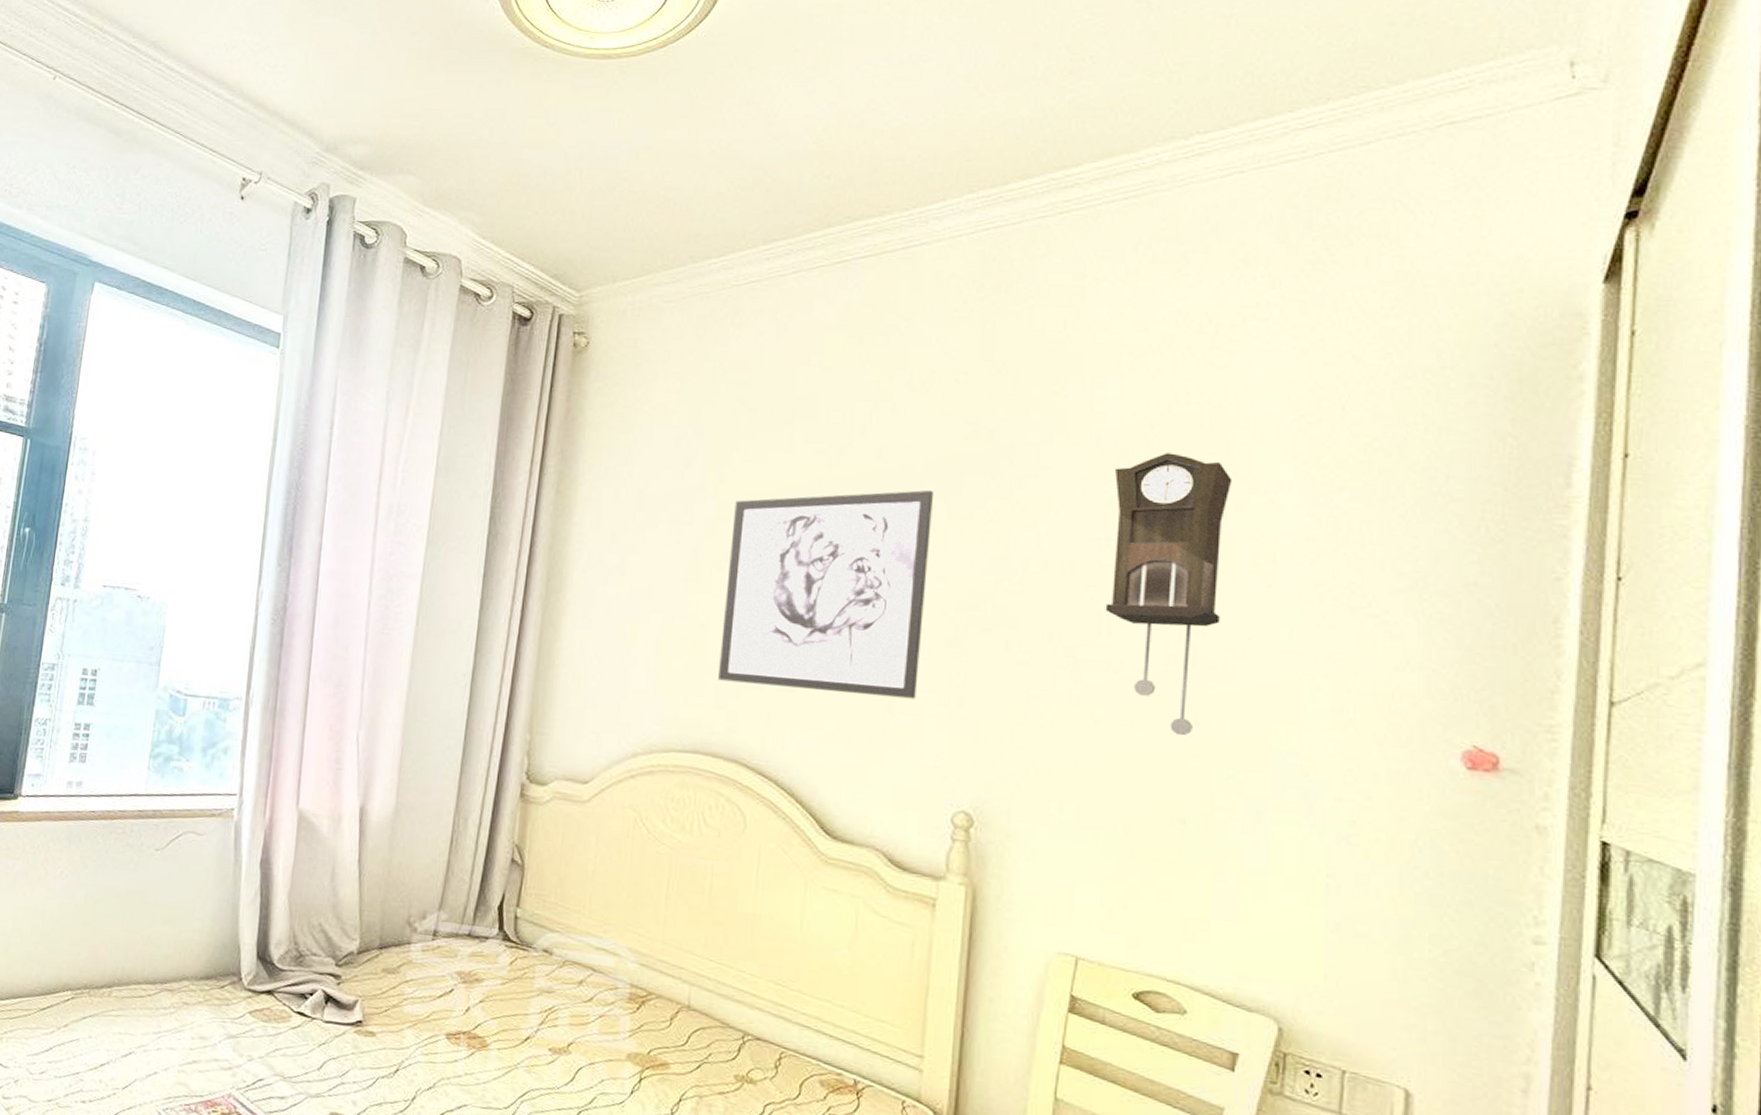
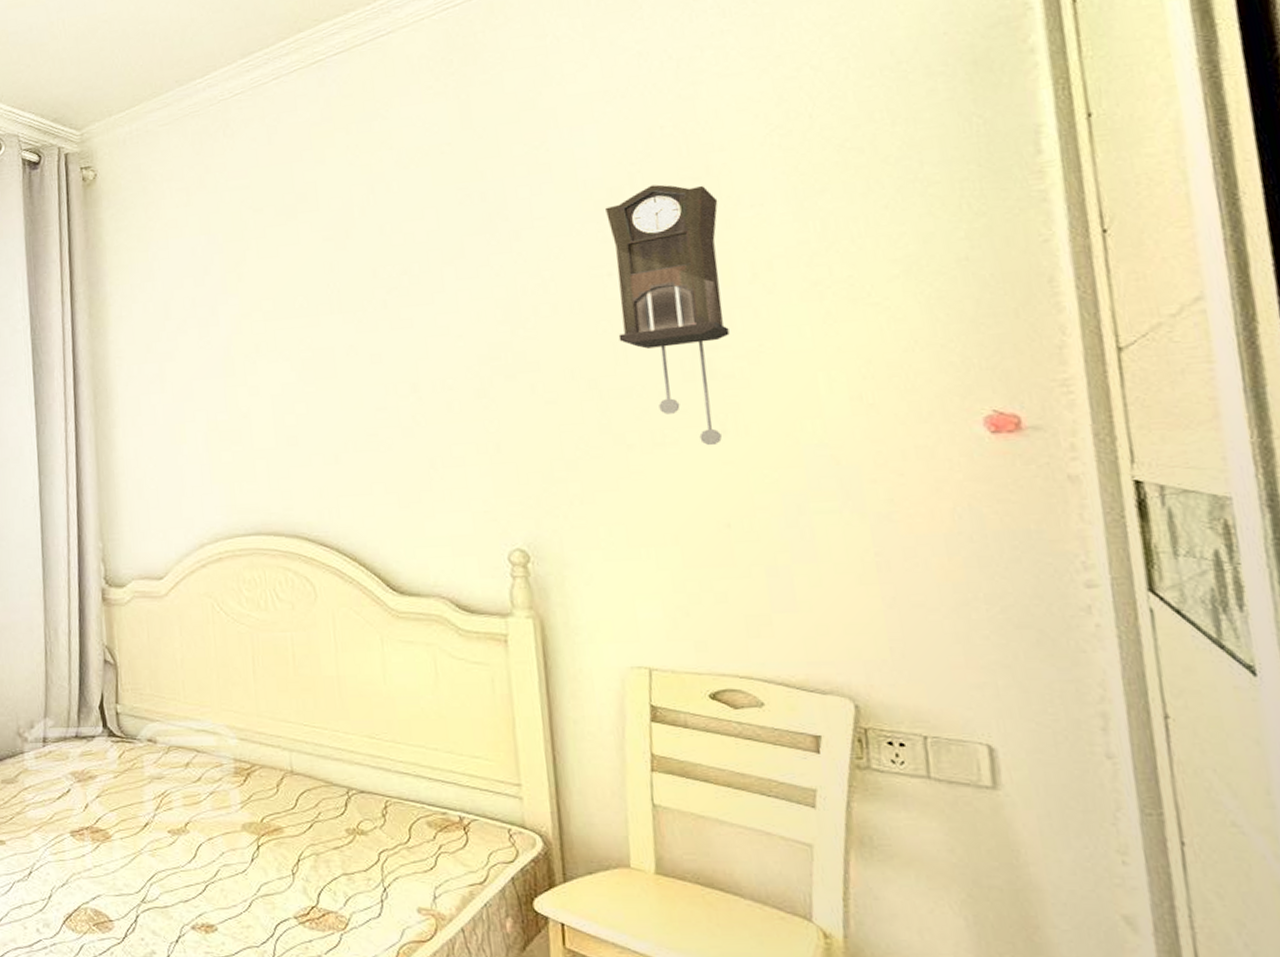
wall art: present [718,489,933,700] -> none [255,256,455,464]

